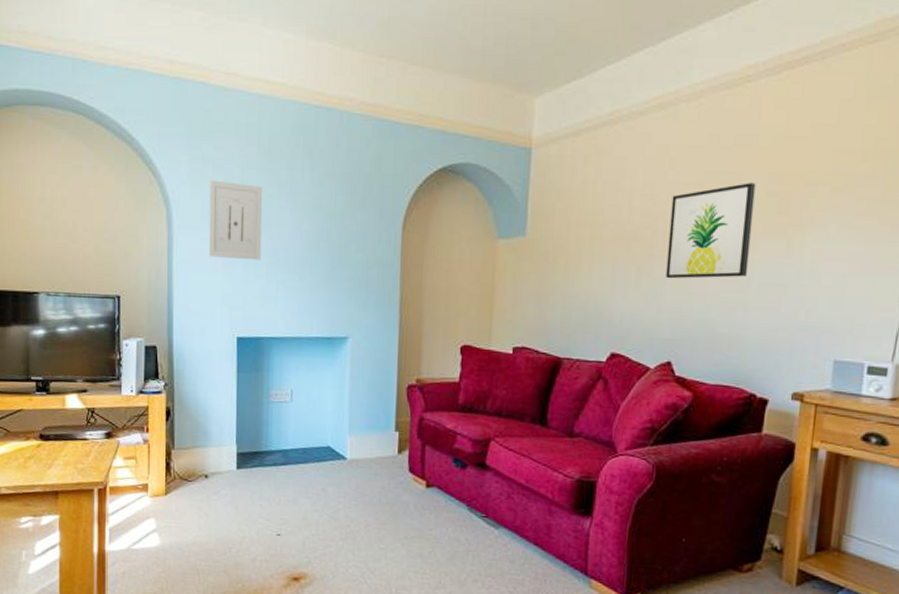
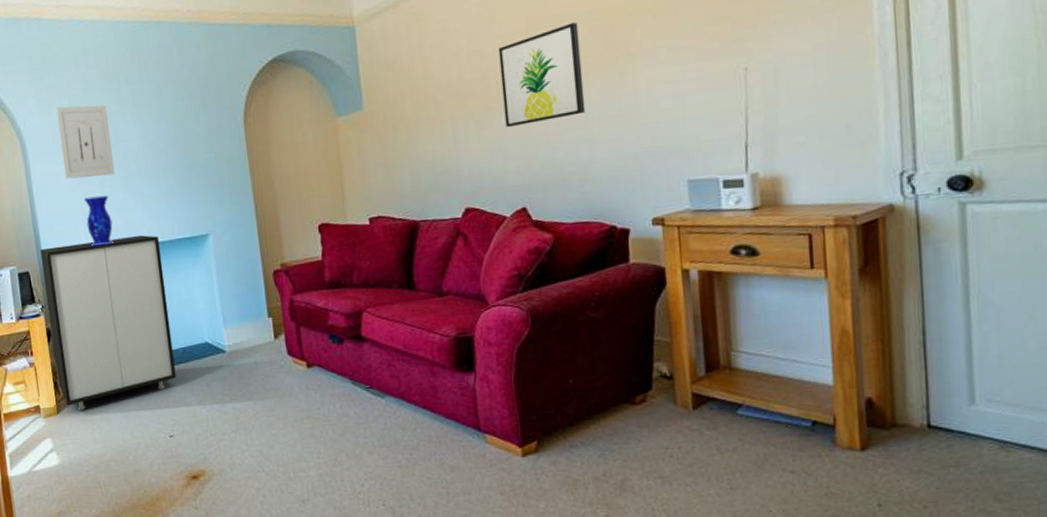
cabinet: none [170,324,297,495] -> present [40,235,176,410]
vase: none [224,279,251,332] -> present [83,195,115,247]

